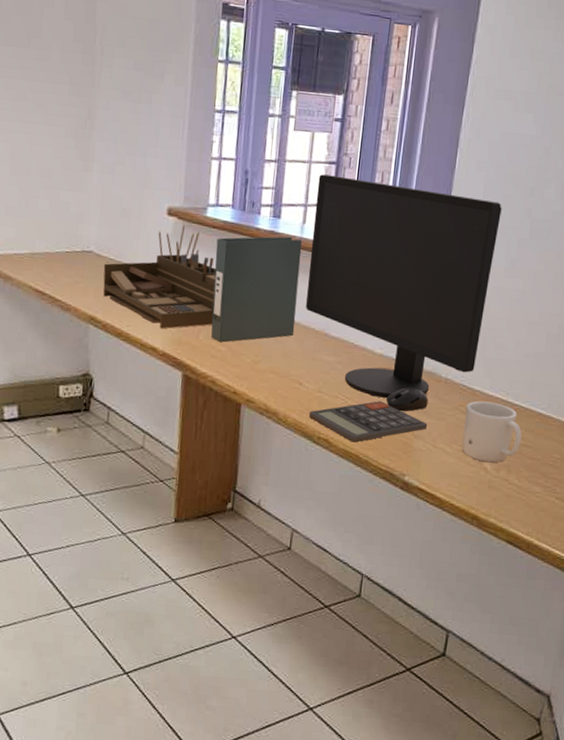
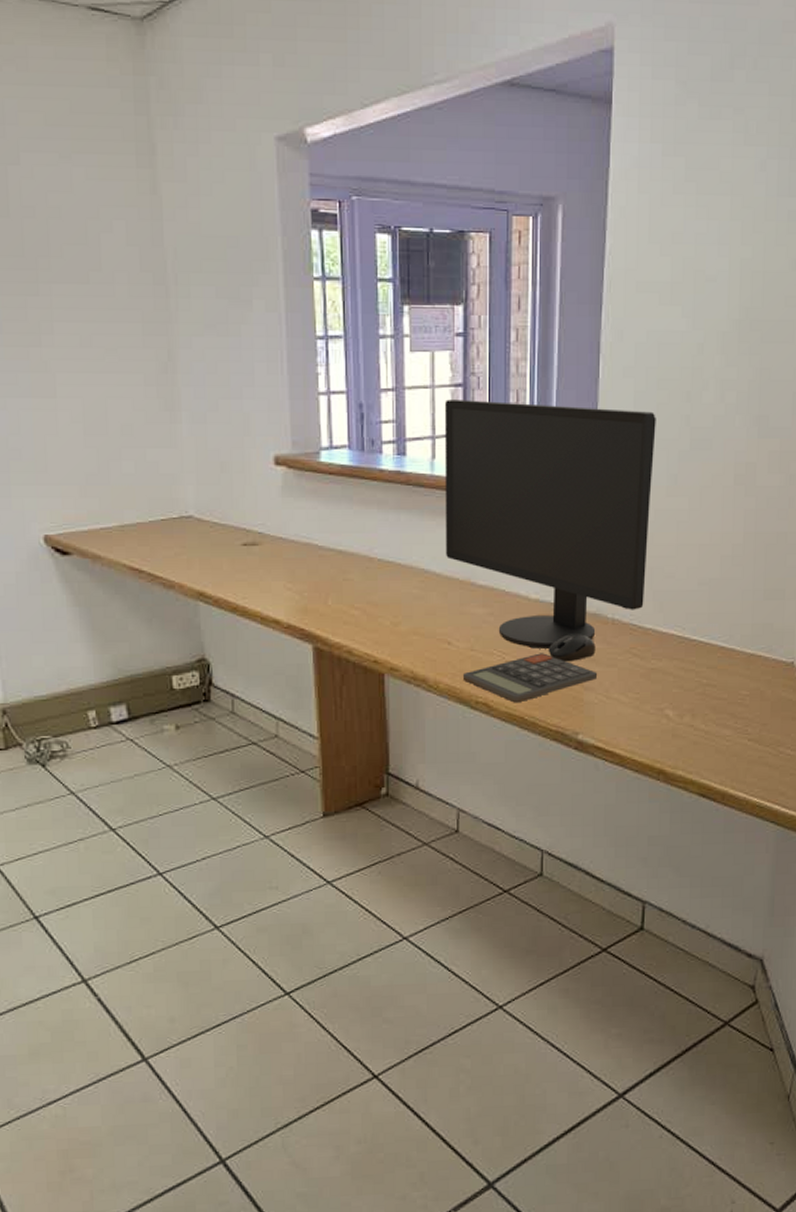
desk organizer: present [103,224,217,329] -> none [207,473,341,598]
binder: present [211,236,303,343] -> none [335,475,436,606]
mug: present [461,401,523,463] -> none [638,640,705,709]

